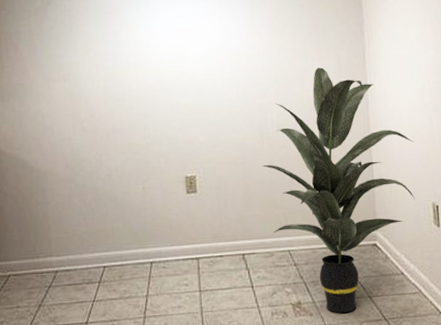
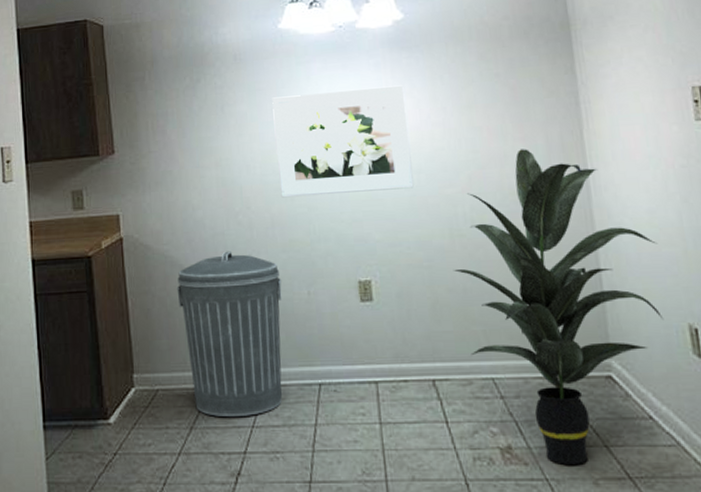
trash can: none [27,153,121,295] -> present [176,251,282,416]
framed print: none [115,12,233,108] -> present [272,85,414,198]

